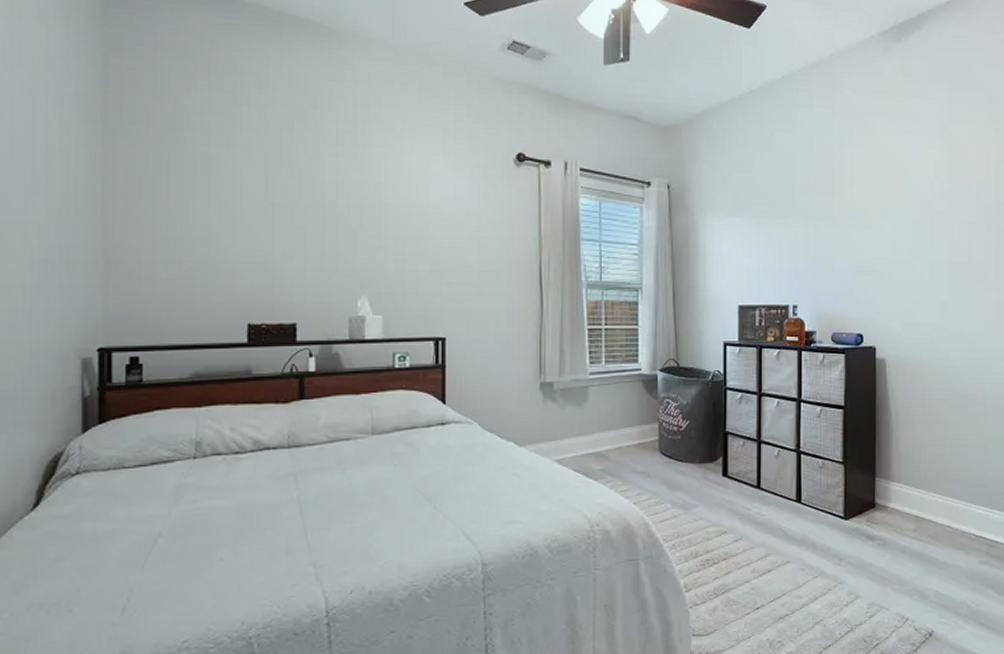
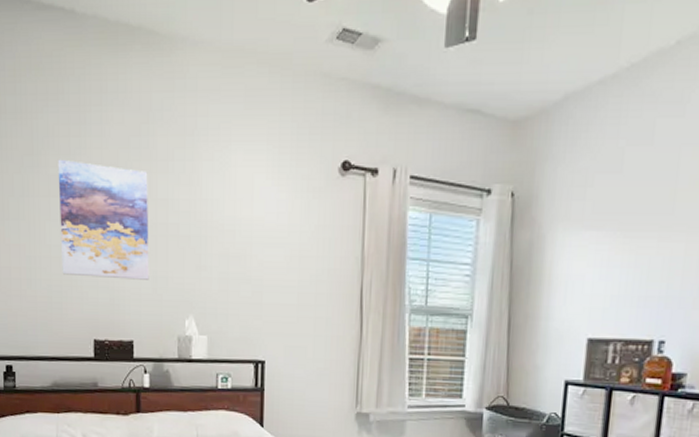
wall art: none [206,138,316,261] -> present [57,159,149,280]

